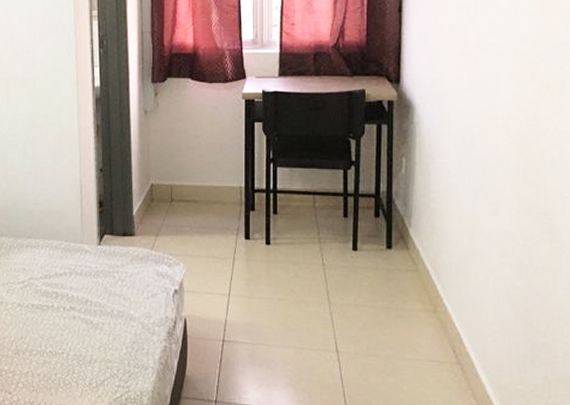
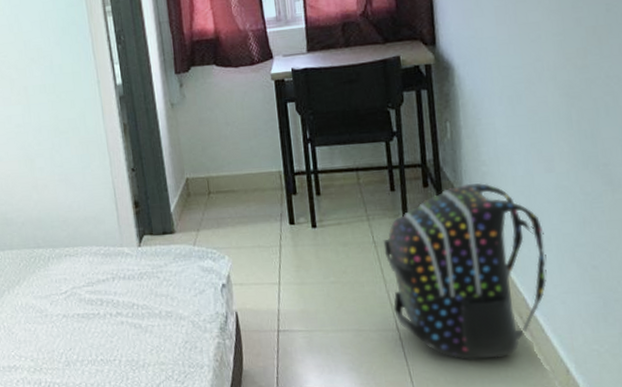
backpack: none [332,217,483,388] -> present [383,183,547,359]

